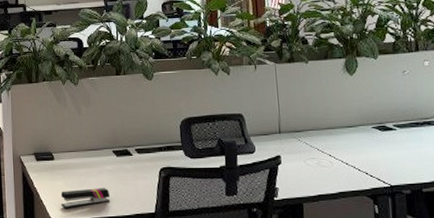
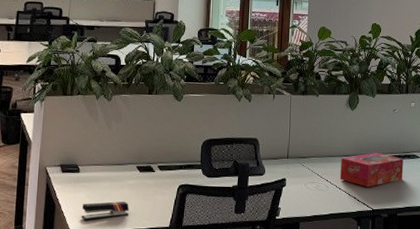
tissue box: none [344,121,425,160] -> present [339,152,404,187]

